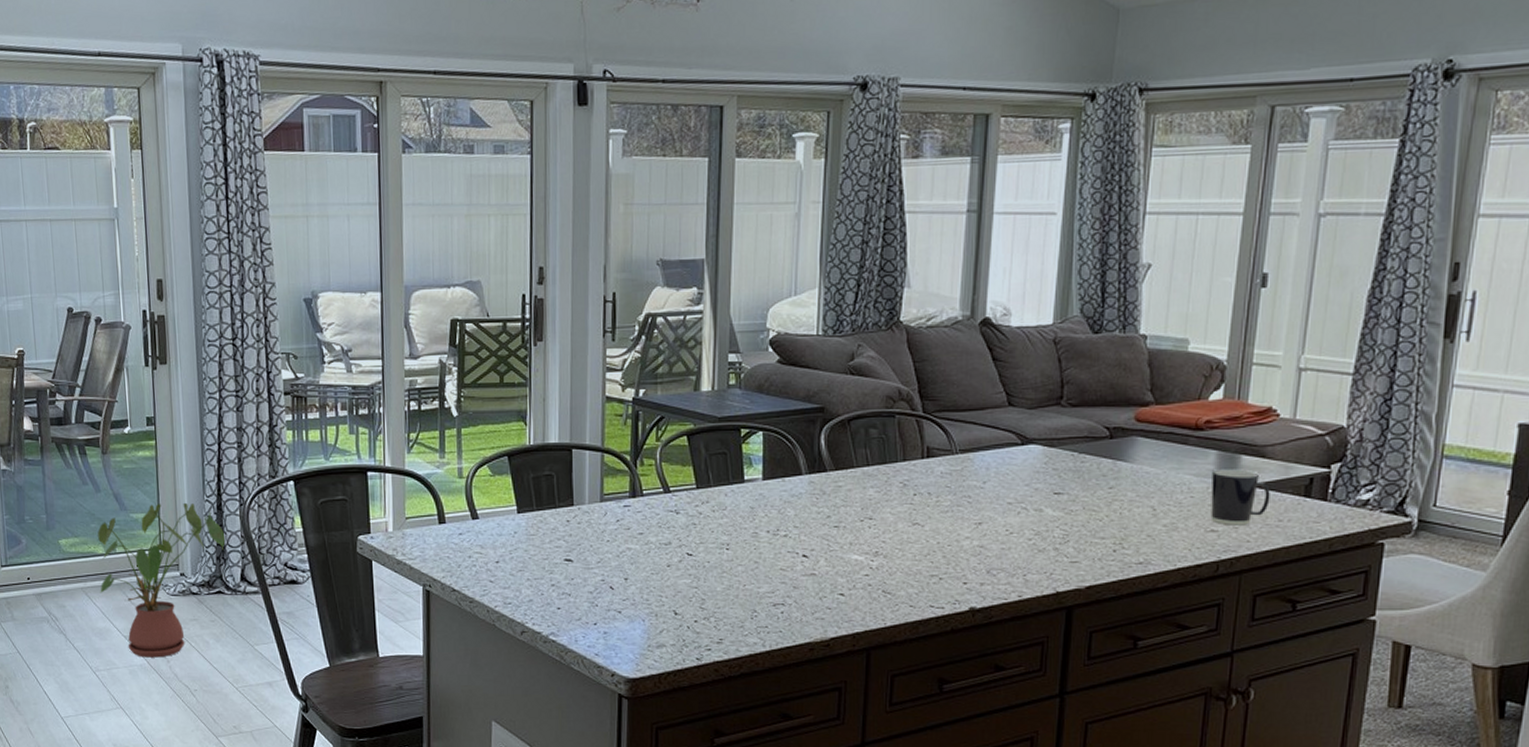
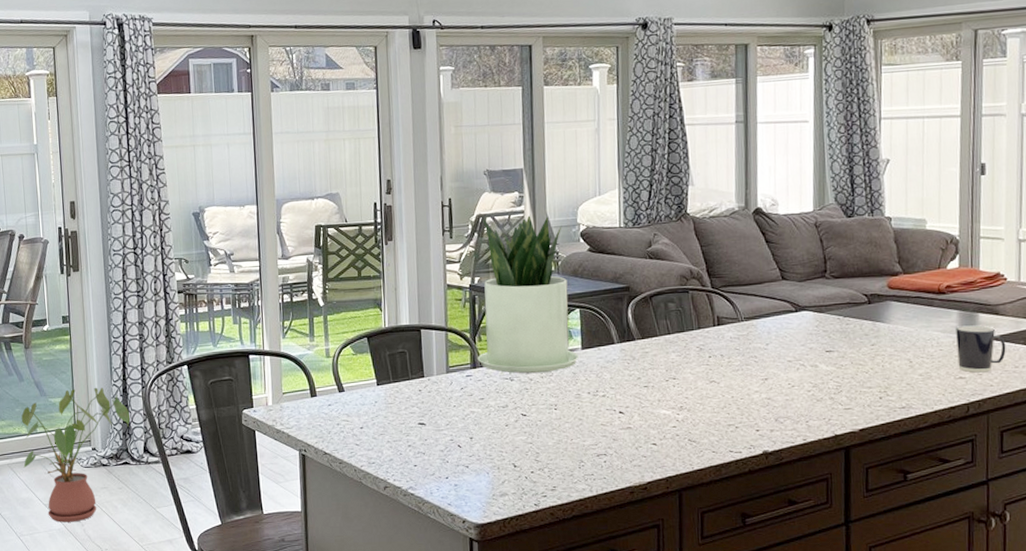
planter: none [637,317,758,506] -> present [477,215,579,374]

